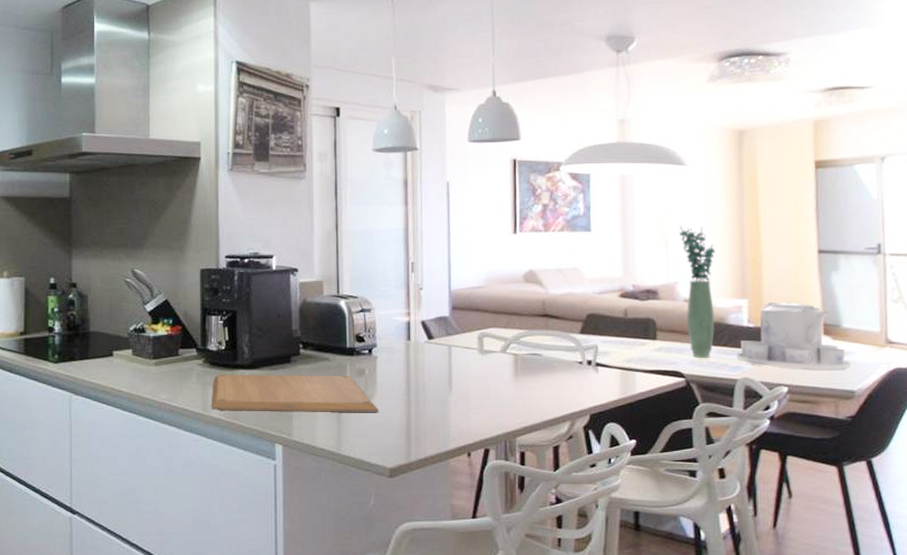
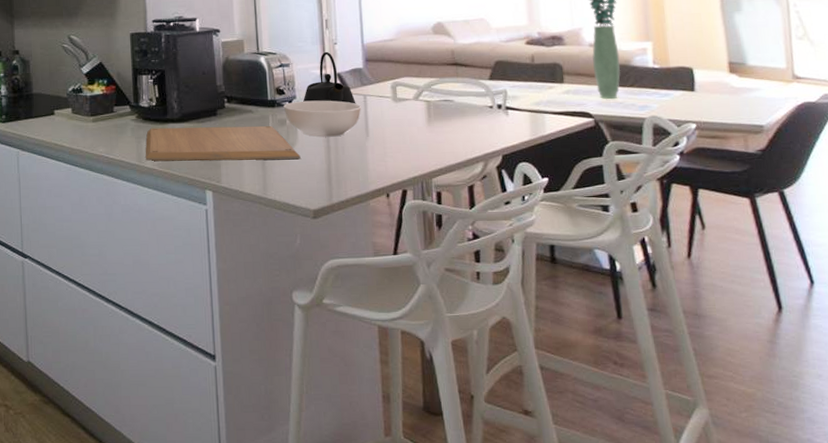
bowl: none [362,349,446,390] -> present [283,100,362,137]
kettle: none [384,297,440,355] -> present [303,51,356,104]
tea set: present [735,301,851,370] -> none [642,43,758,107]

